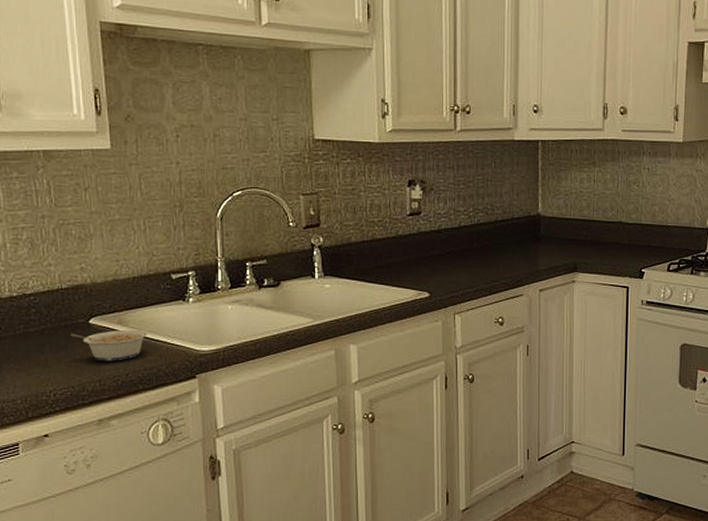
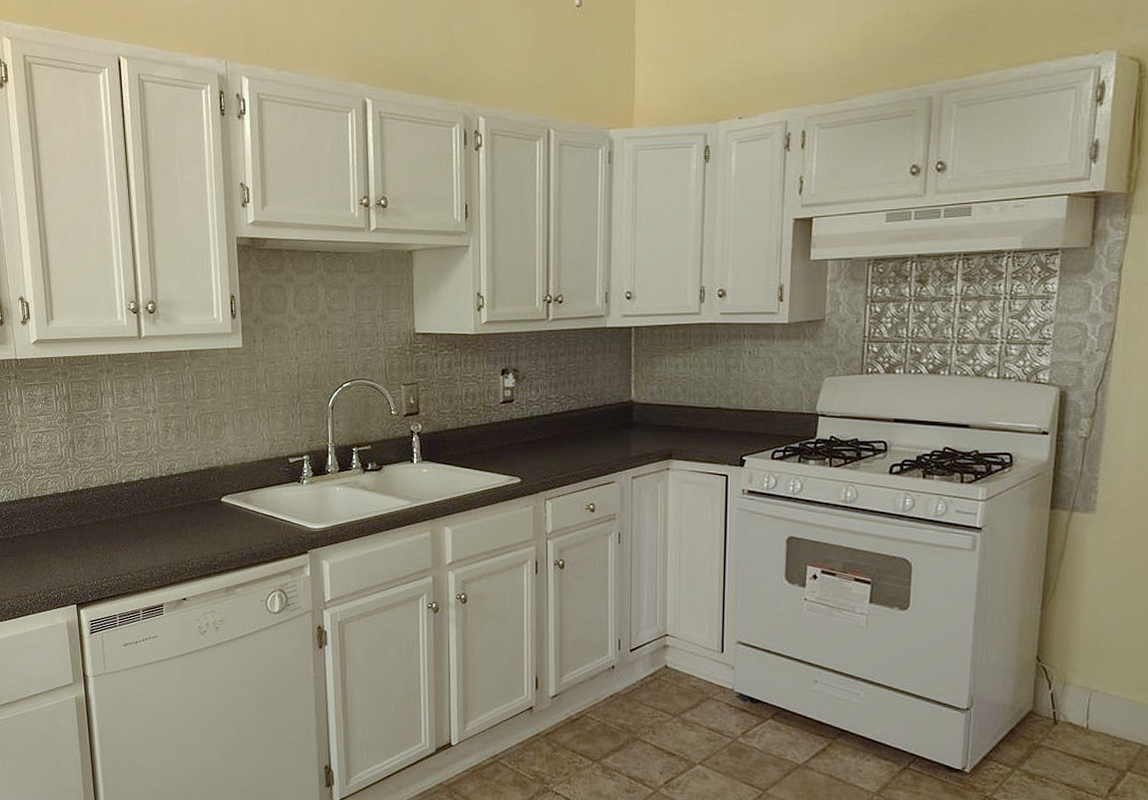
legume: present [70,329,147,361] -> none [206,507,268,536]

